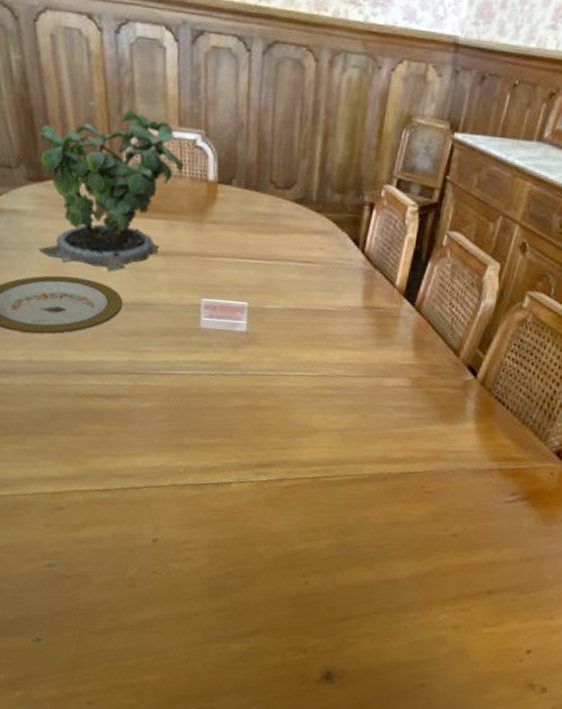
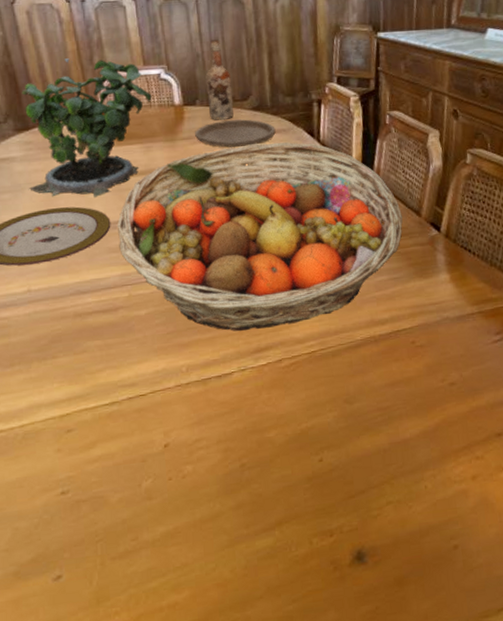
fruit basket: none [129,241,439,446] -> present [117,142,403,332]
plate: none [226,209,317,244] -> present [195,119,276,147]
wine bottle: none [245,108,277,208] -> present [205,39,234,120]

